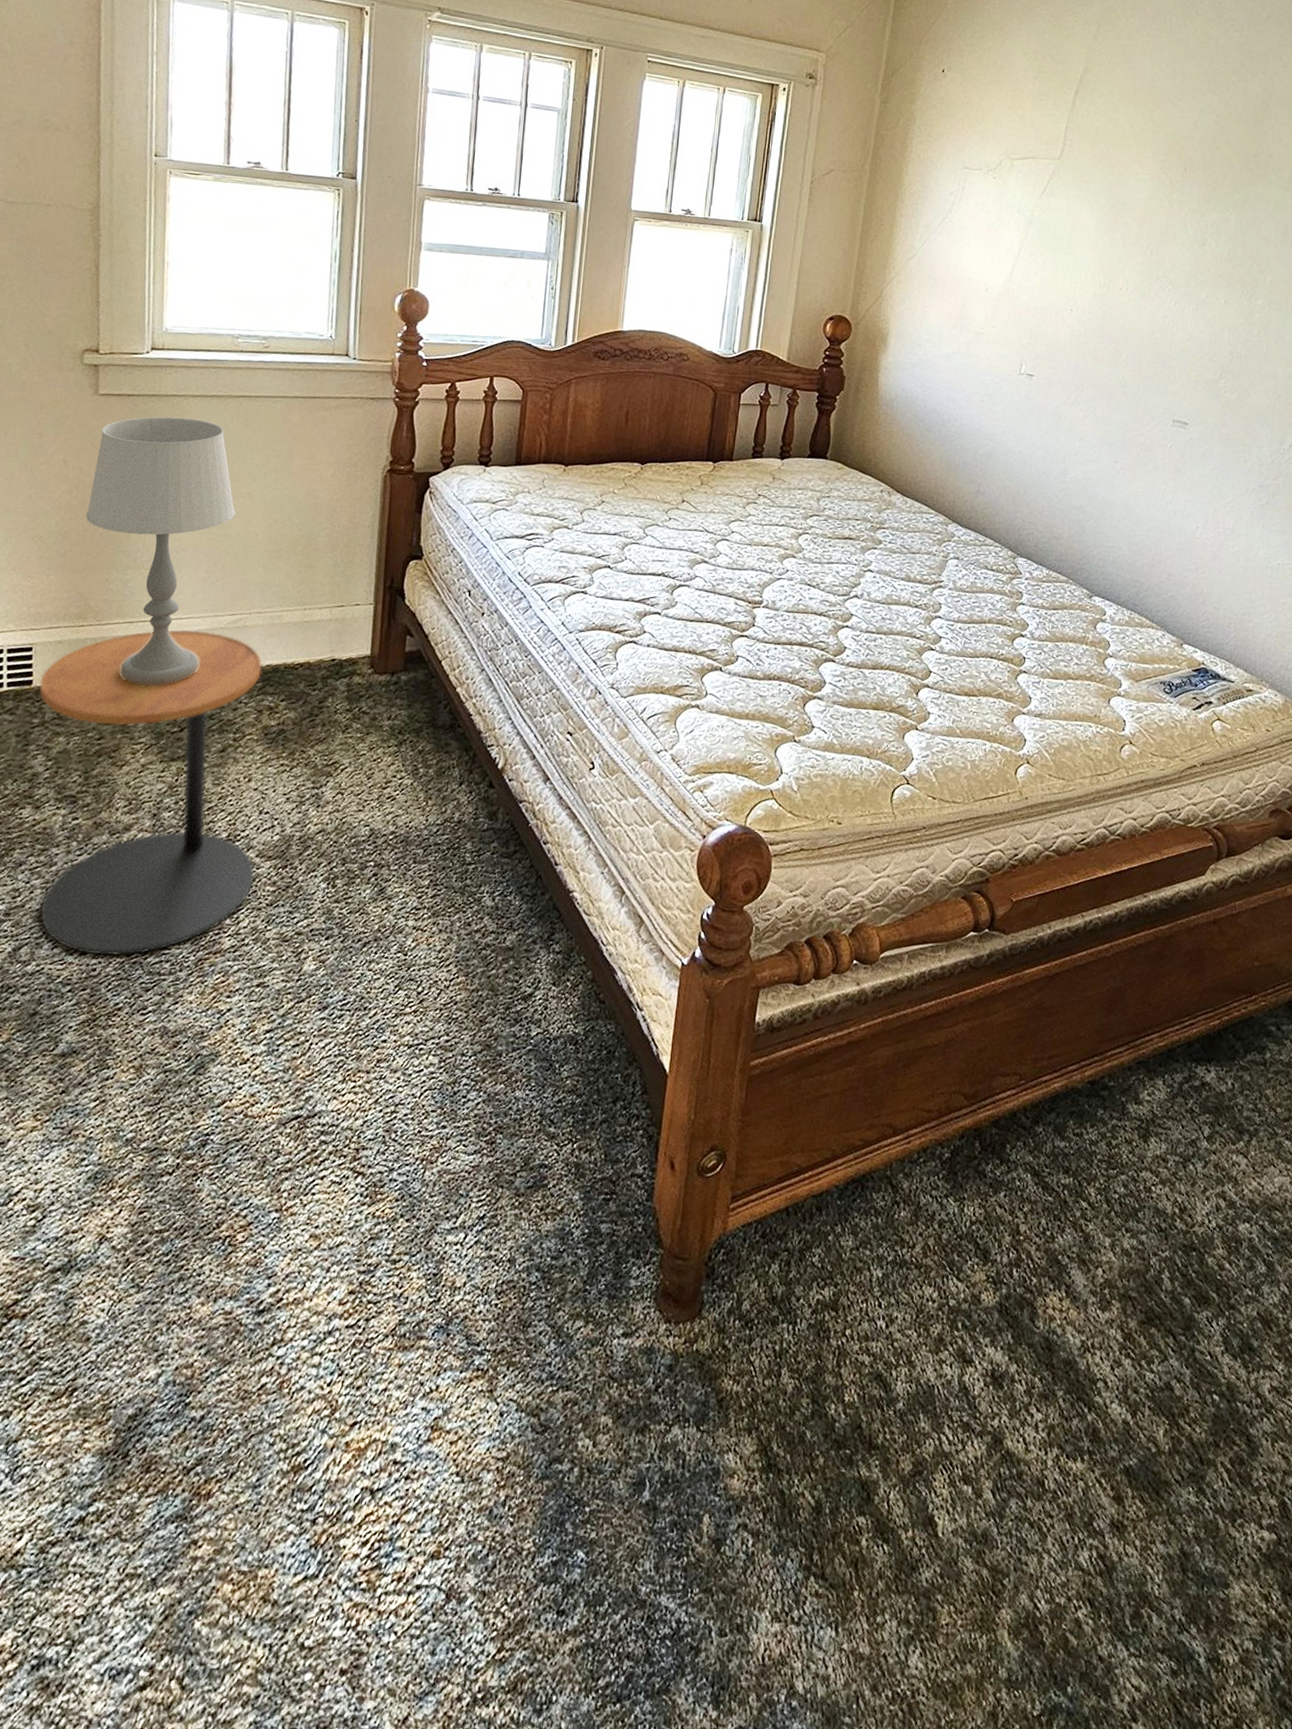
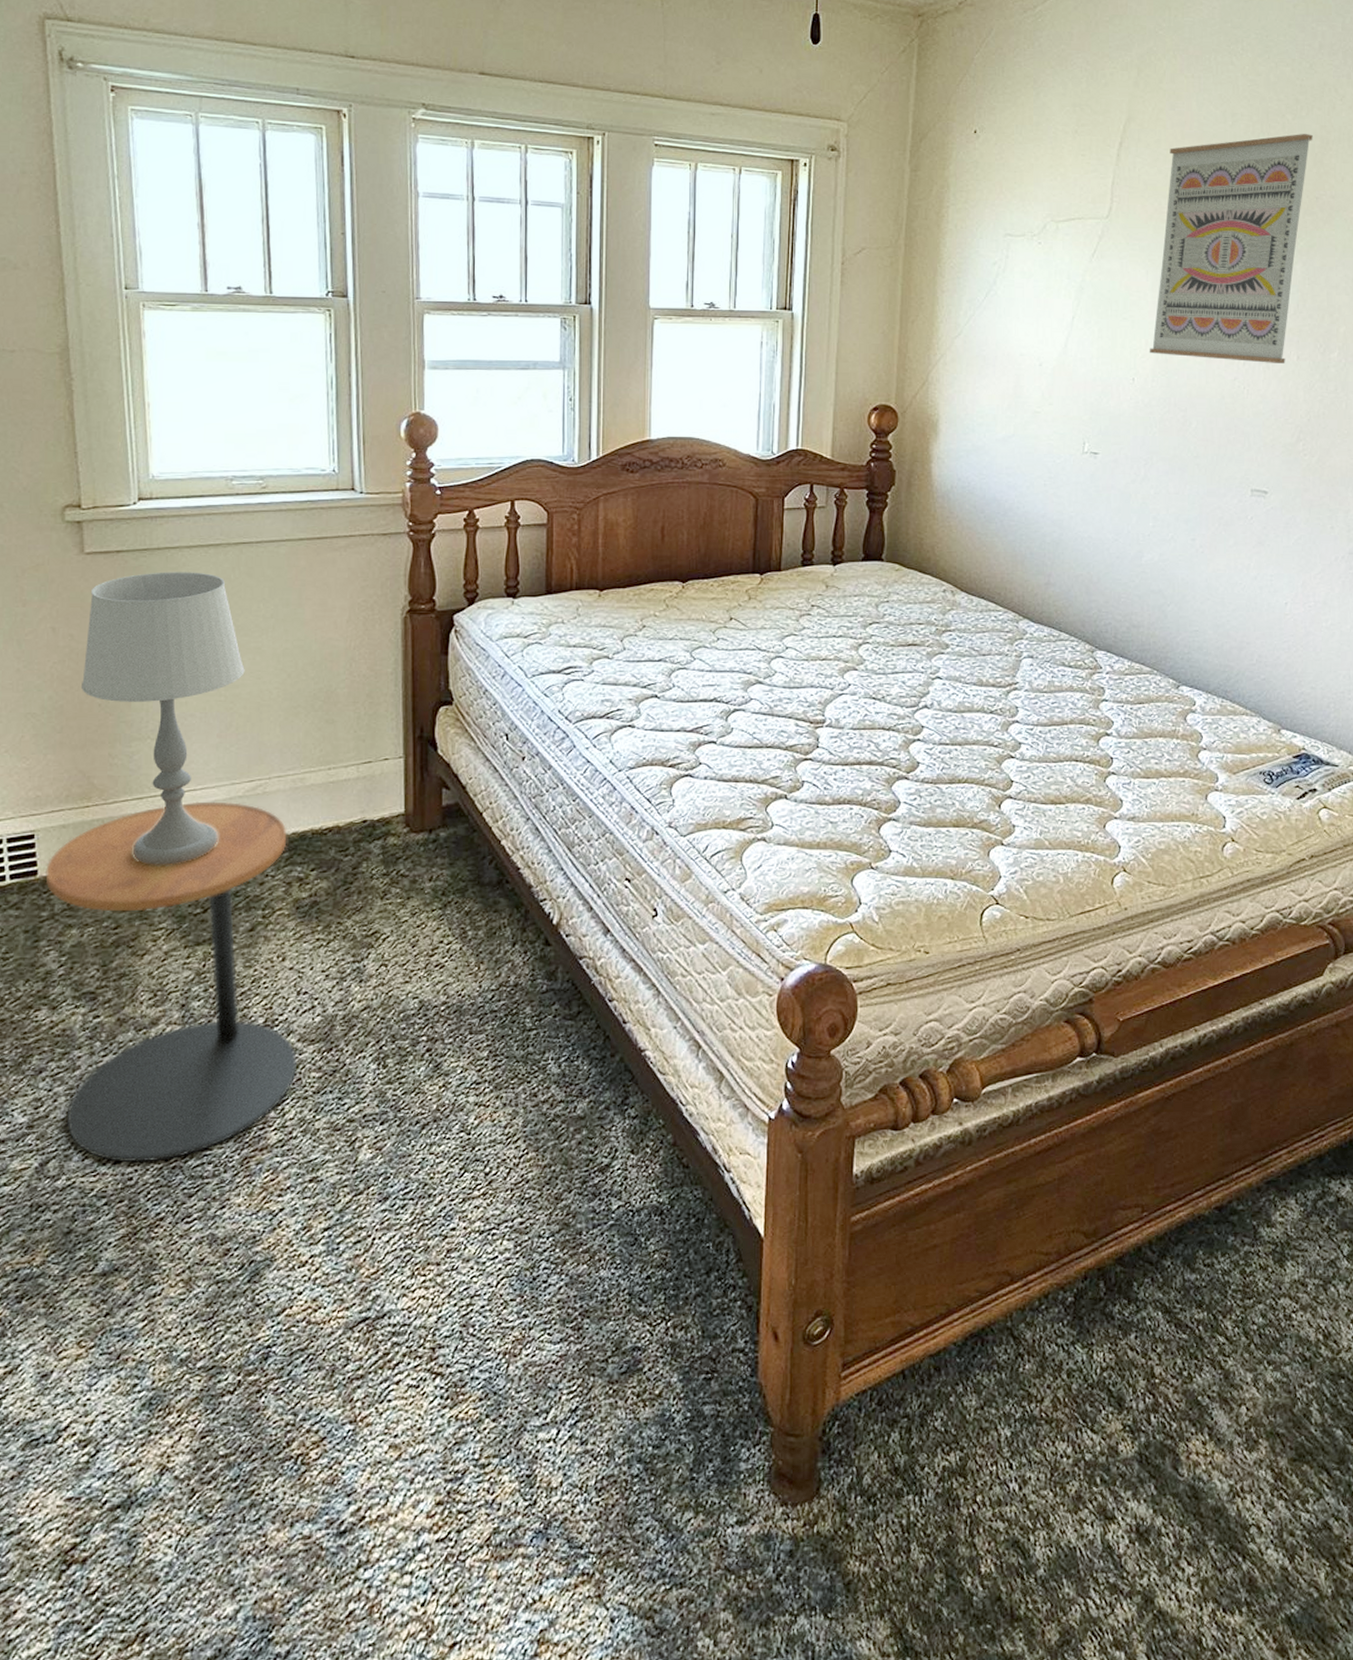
wall art: none [1088,95,1255,306] -> present [1149,134,1313,363]

